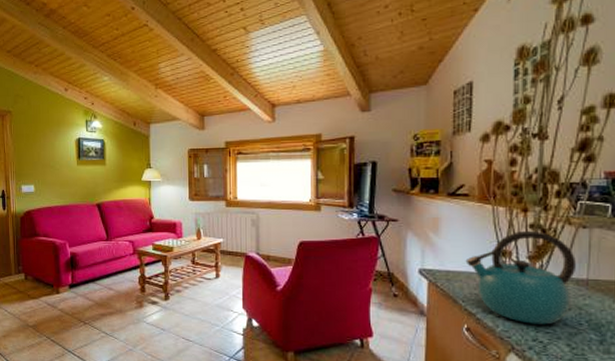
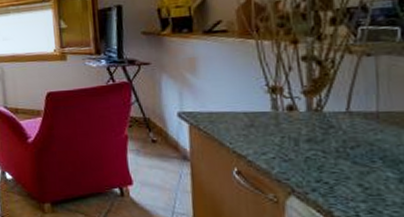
kettle: present [465,230,576,325] -> none [229,63,362,164]

